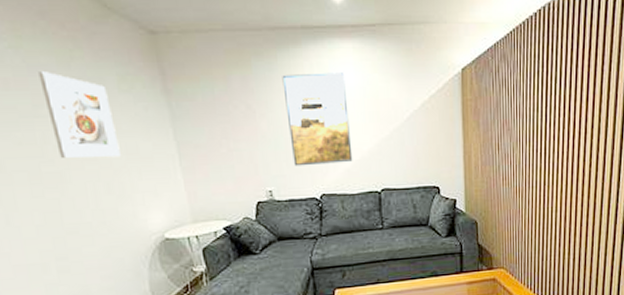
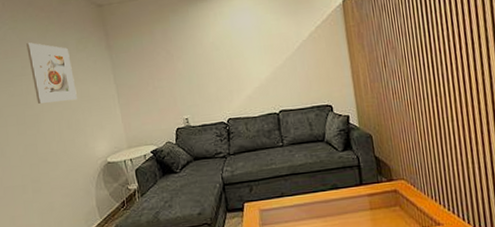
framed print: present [282,72,353,166] -> none [193,17,253,97]

